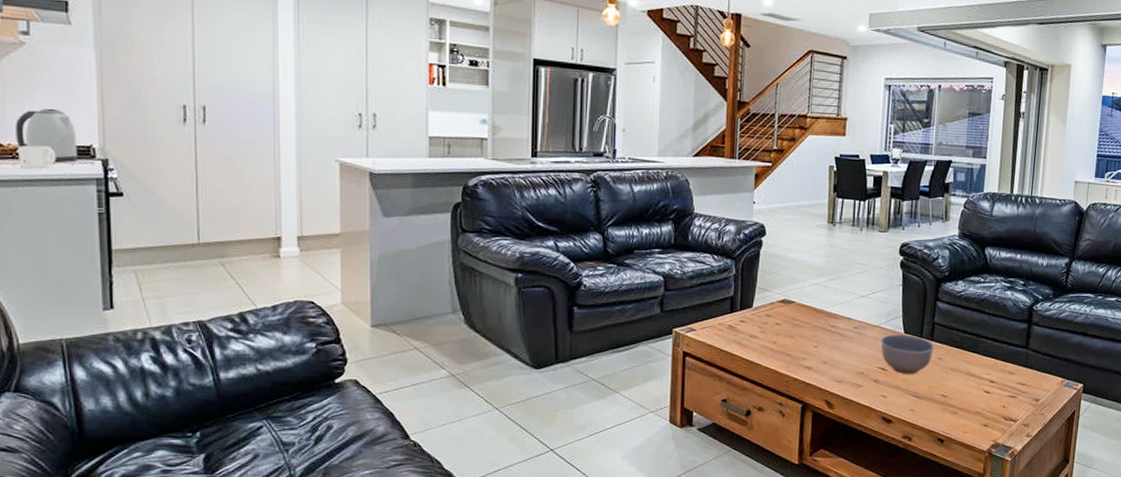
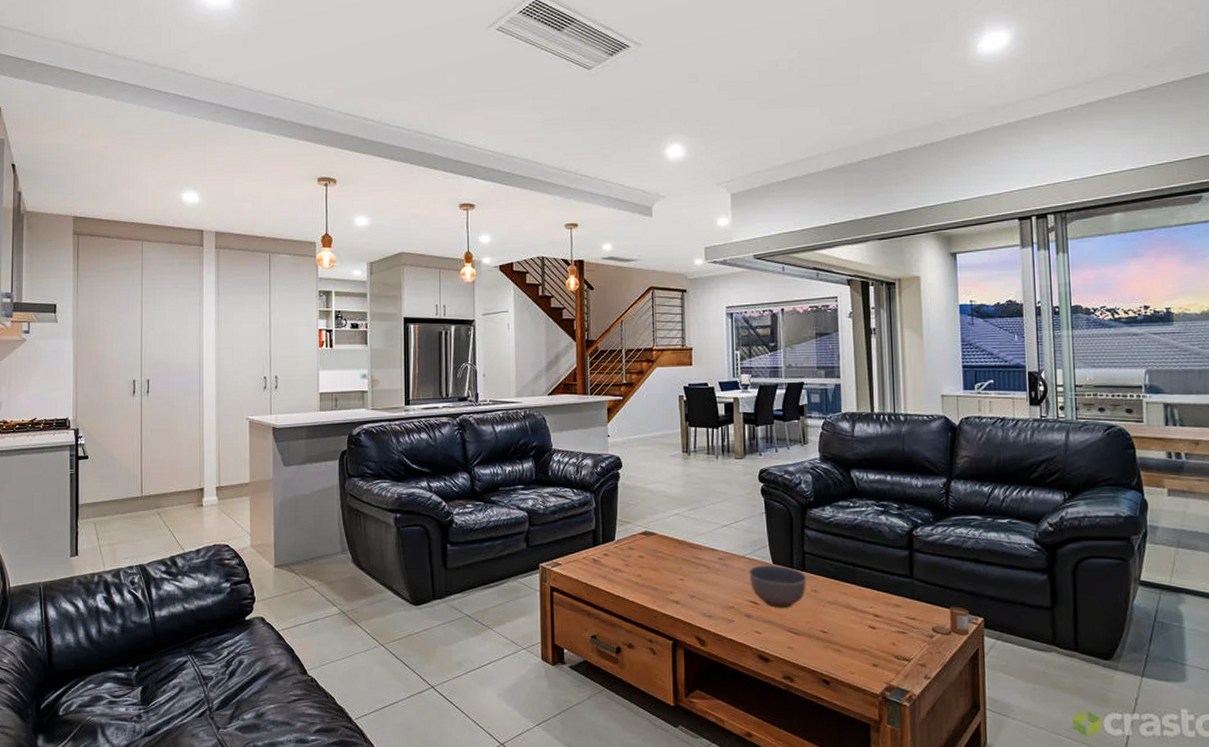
kettle: present [15,108,78,162] -> none [16,390,58,433]
mug: present [17,145,56,170] -> none [16,420,43,441]
candle: none [1038,374,1072,399] -> present [932,606,970,635]

